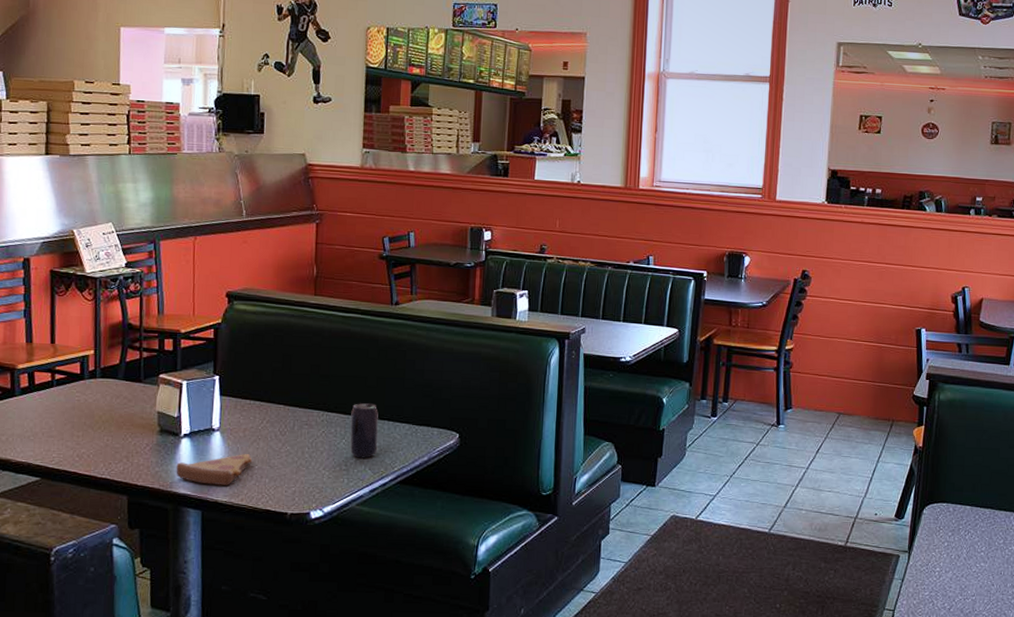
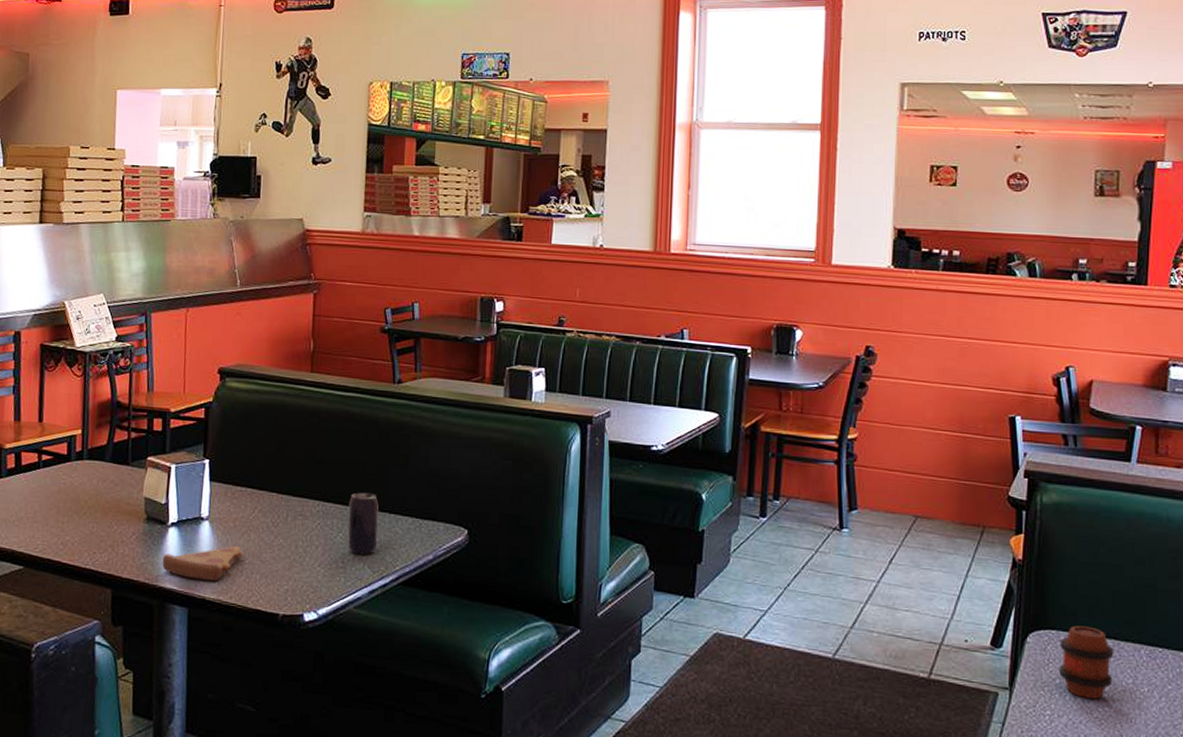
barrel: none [947,499,990,557] -> present [1058,625,1114,699]

